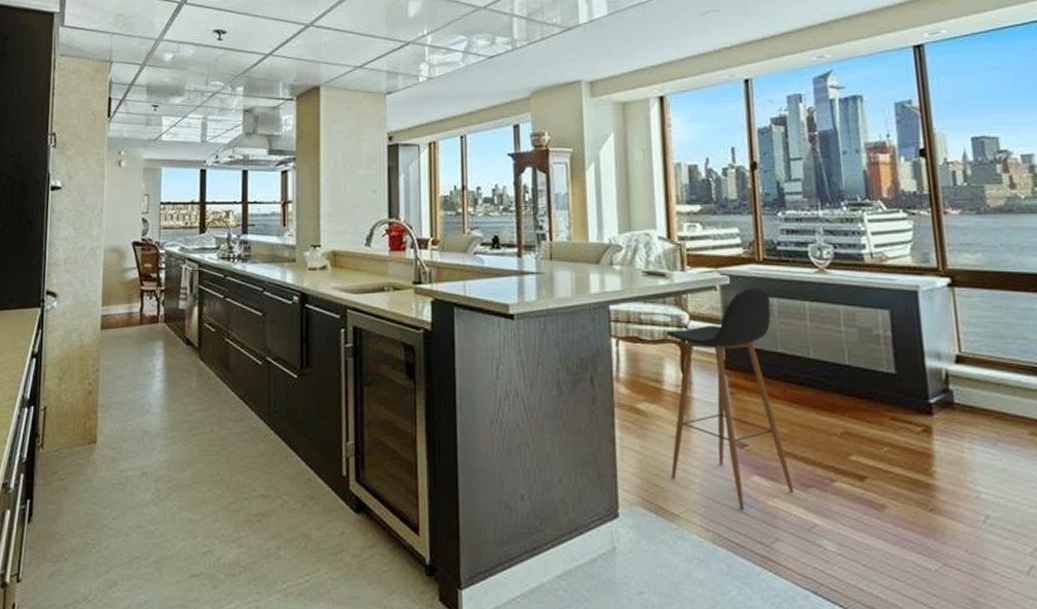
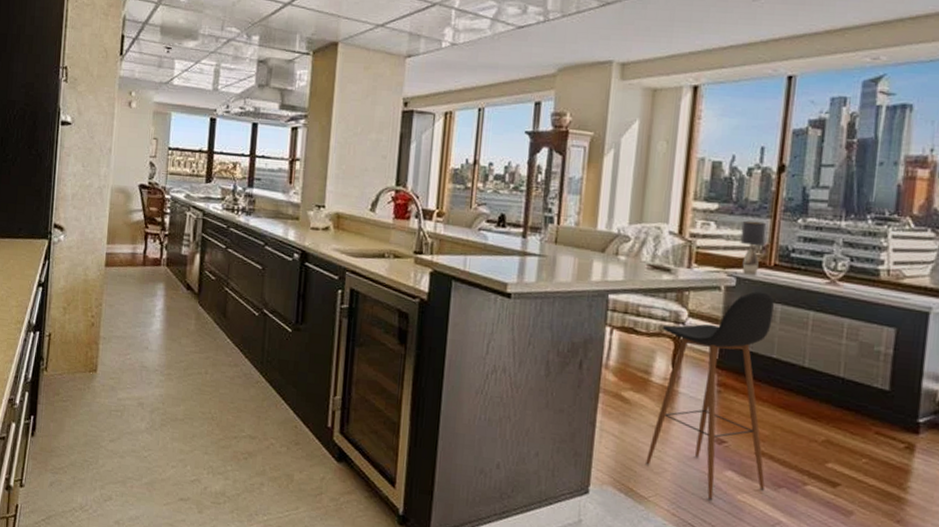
table lamp: none [725,219,751,273] -> present [740,220,767,276]

